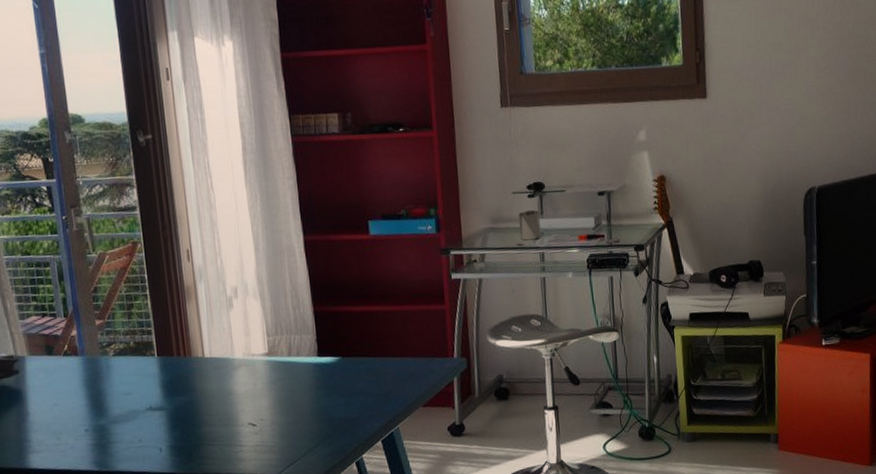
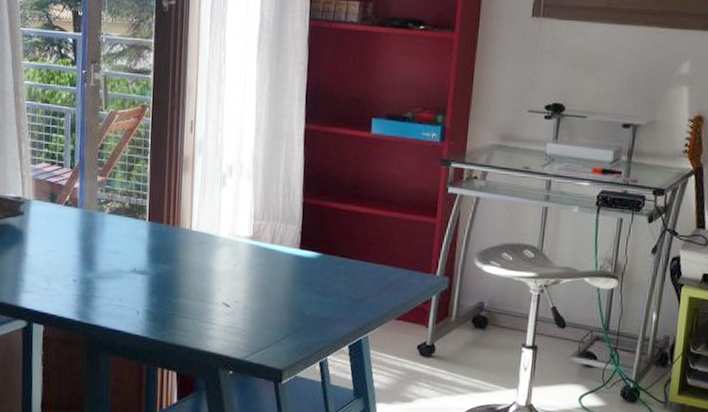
mug: present [518,210,542,241] -> none [528,132,554,165]

